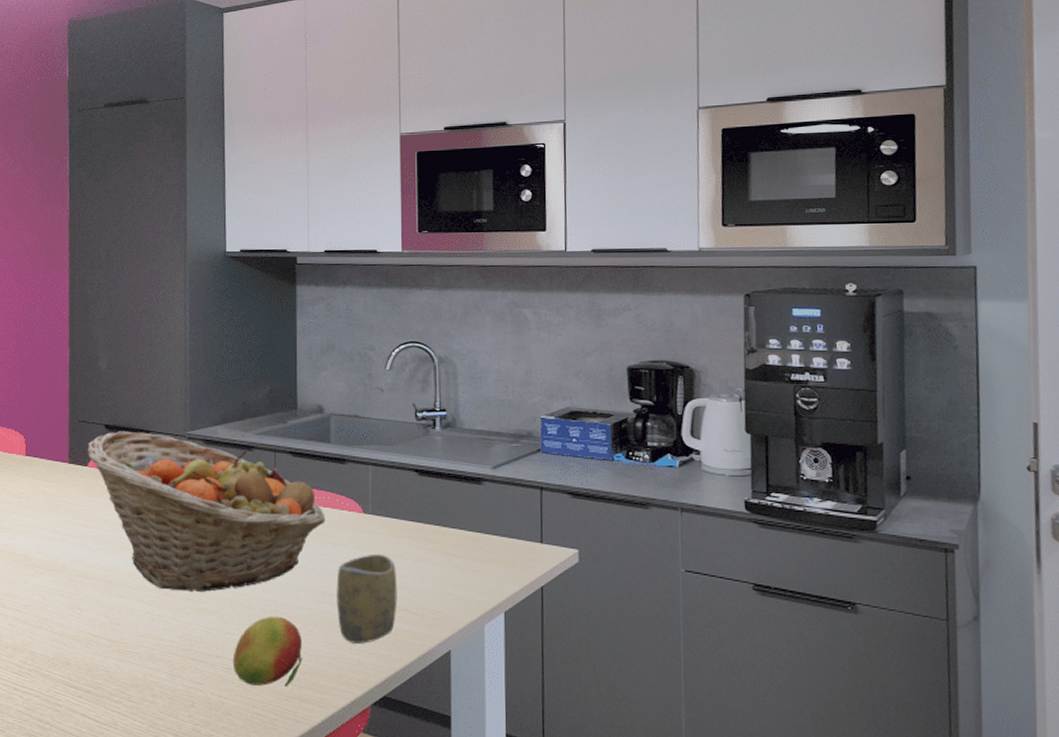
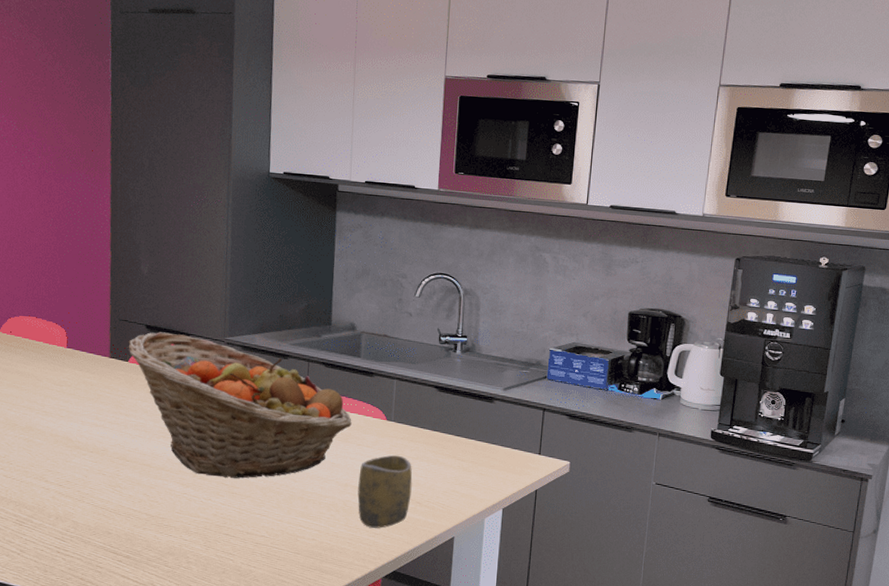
fruit: present [232,616,303,686] -> none [261,501,325,560]

